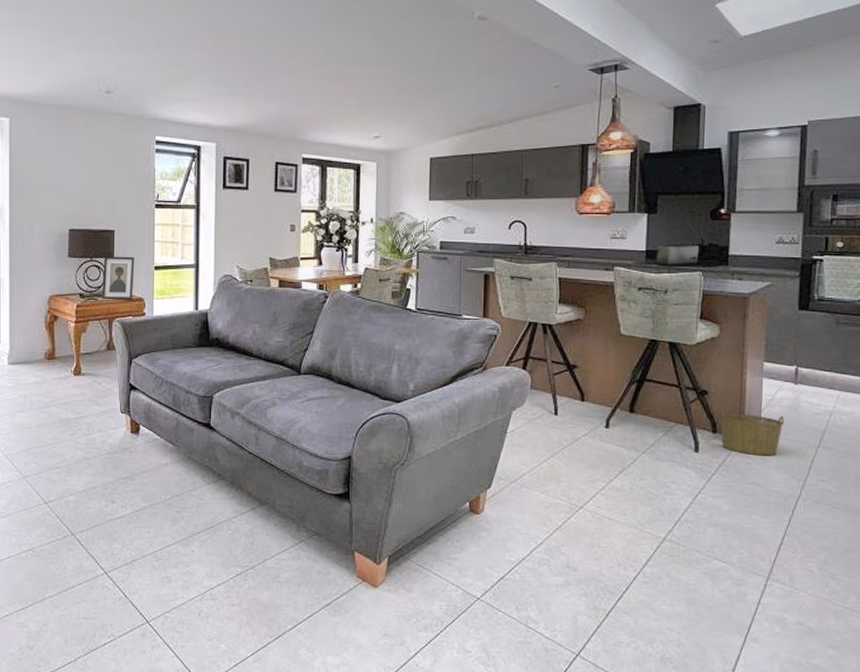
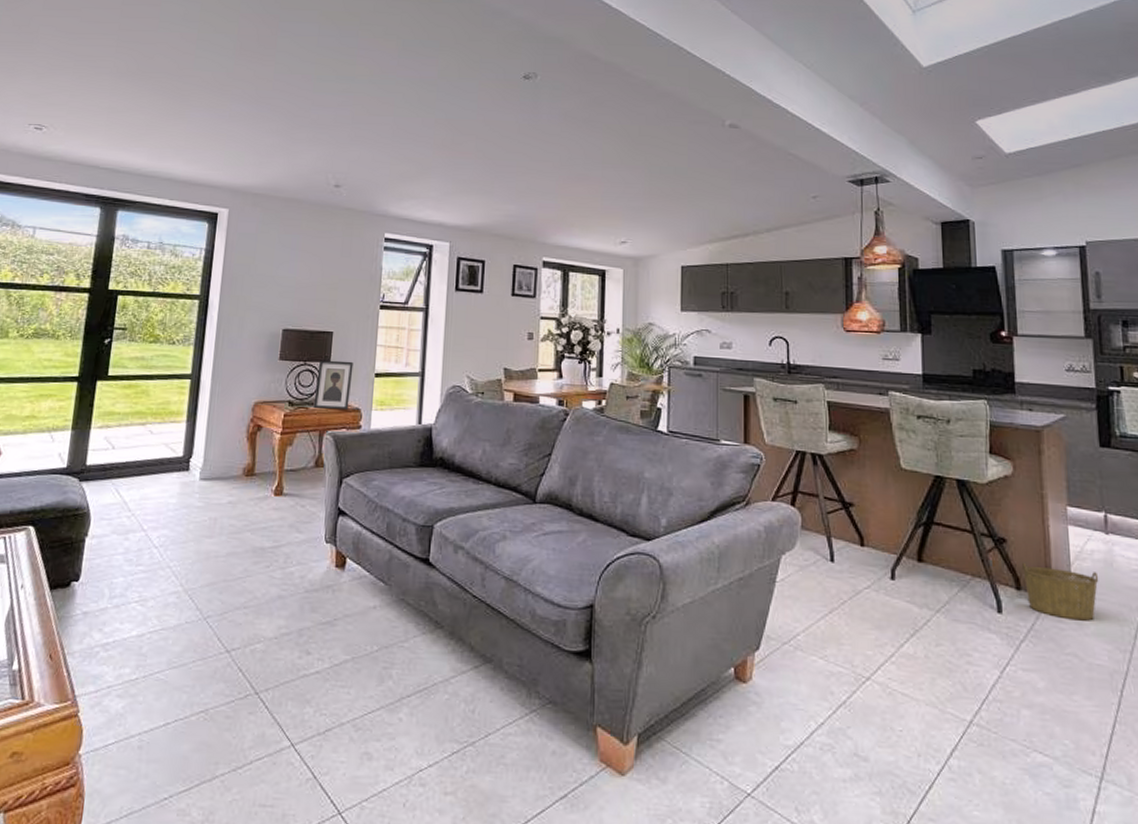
toaster: present [657,243,699,267] -> none [935,368,982,394]

